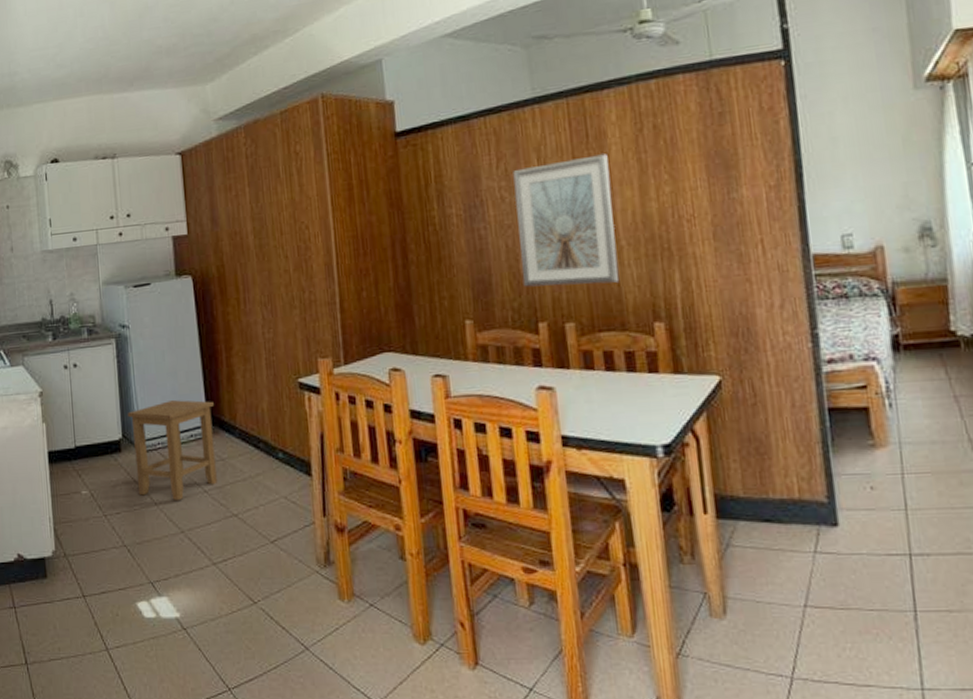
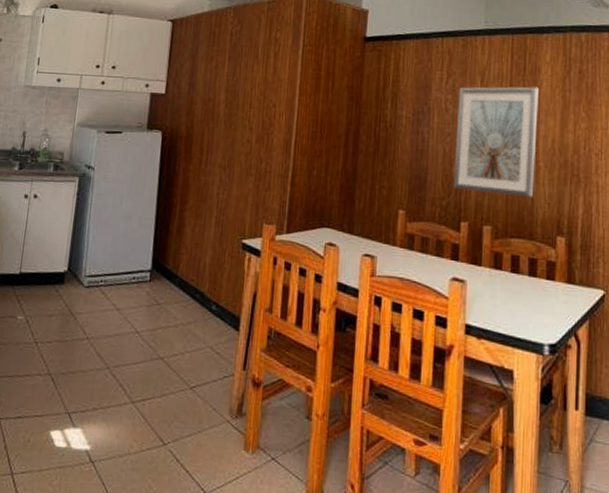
stool: present [127,400,217,500] -> none [73,242,160,337]

